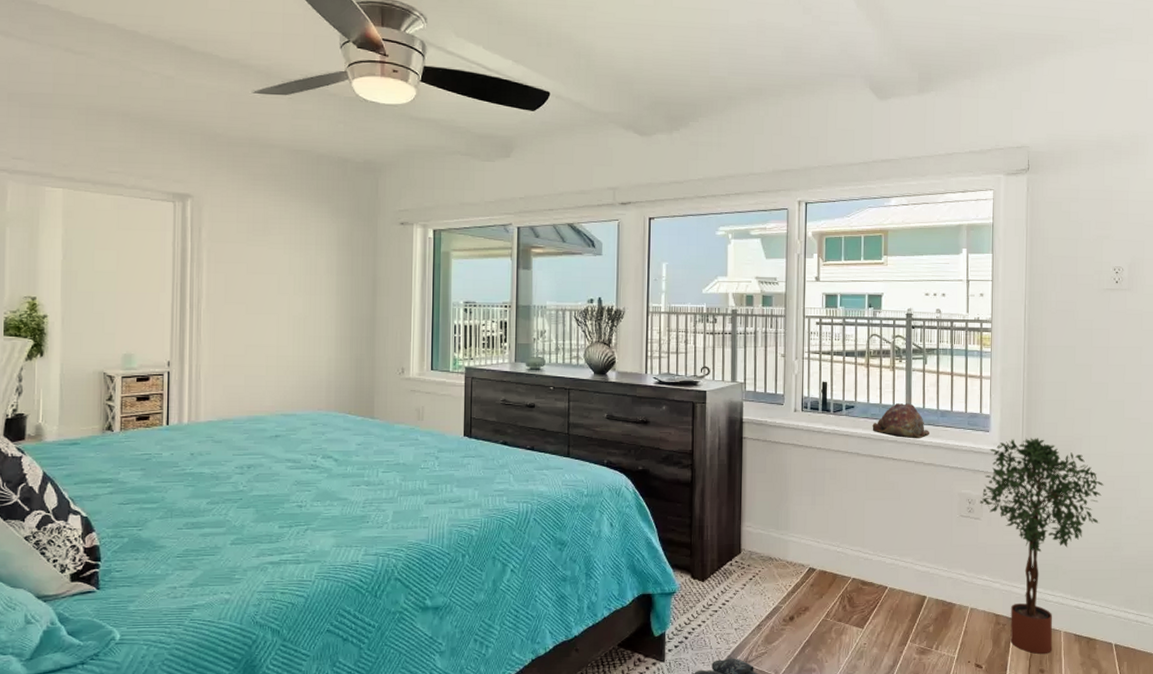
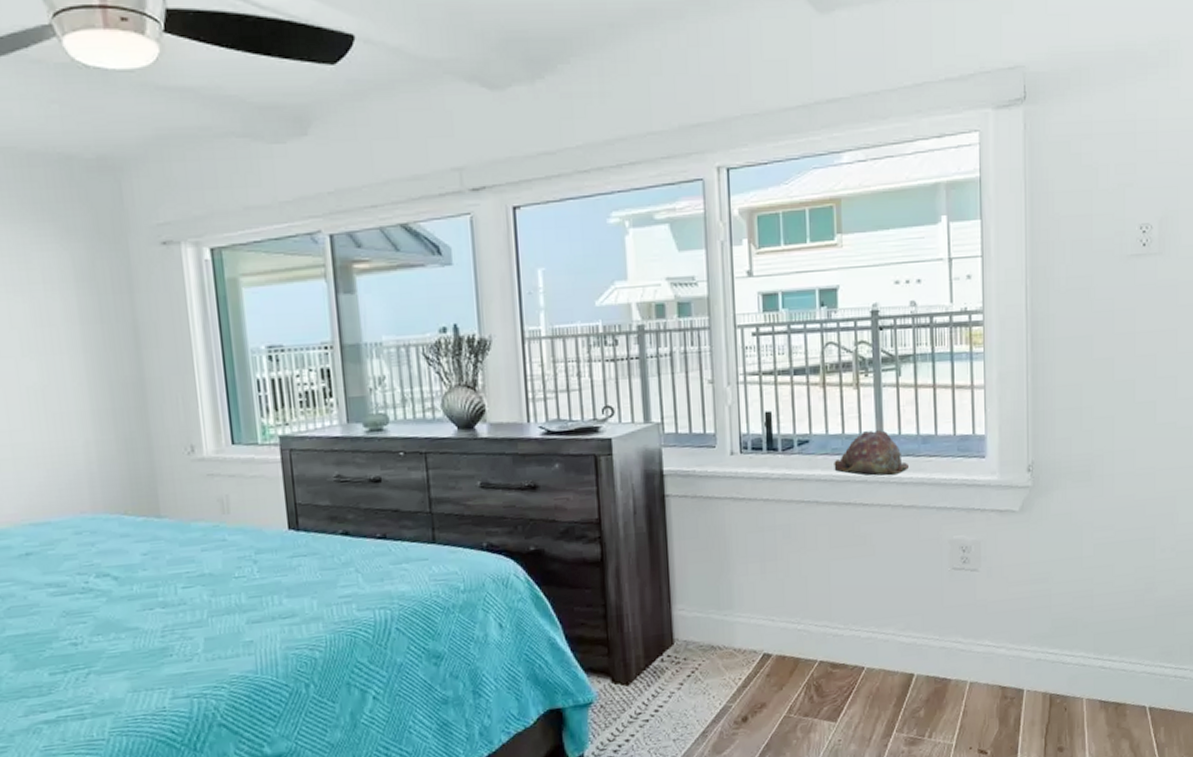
potted tree: present [980,438,1104,654] -> none [977,459,1132,730]

